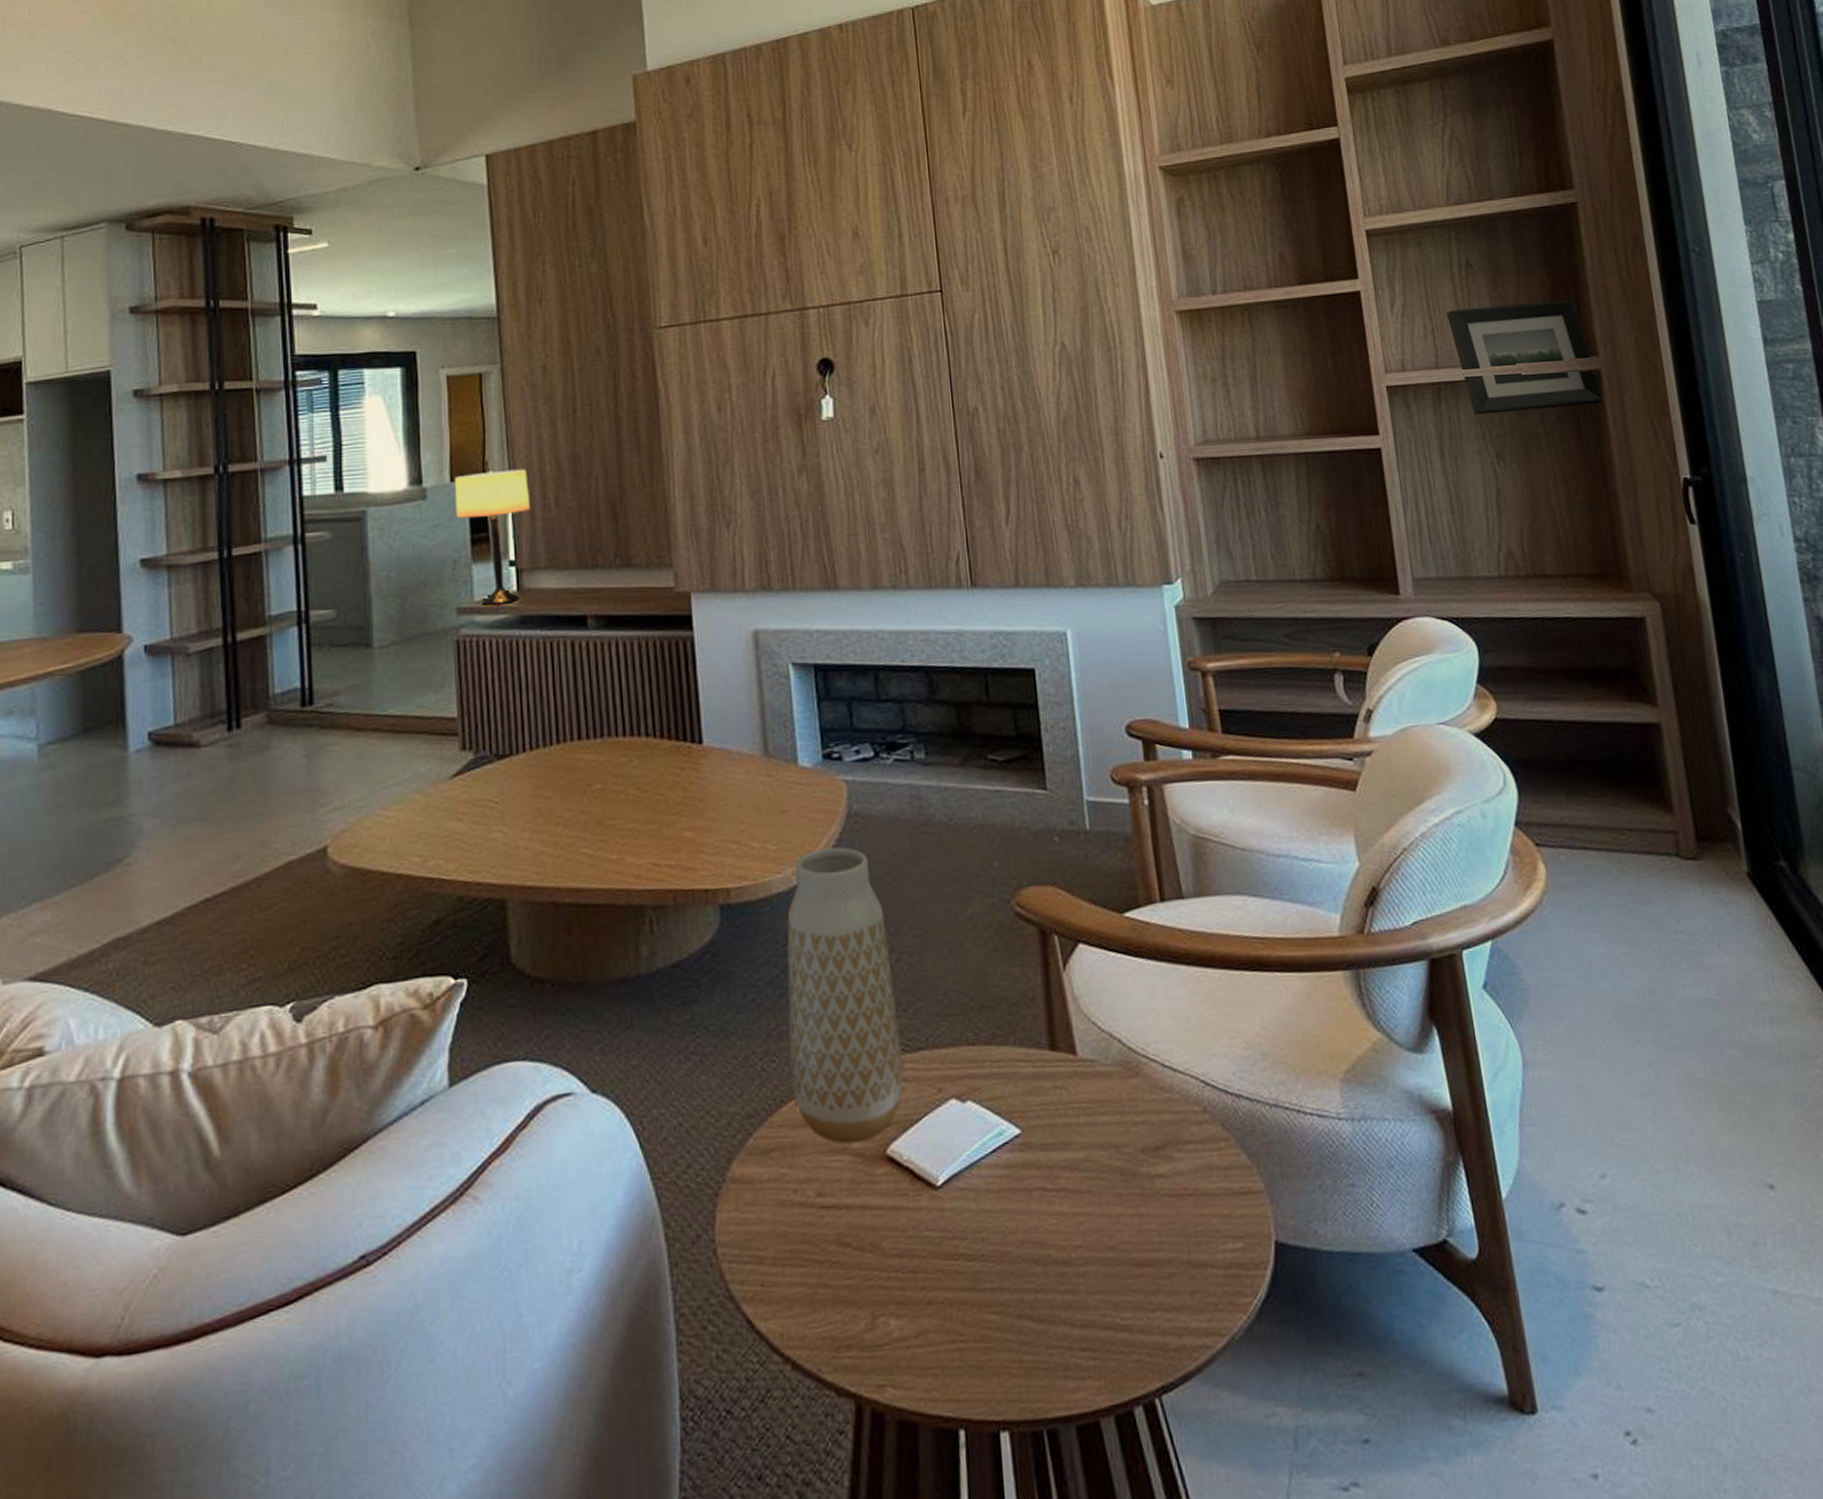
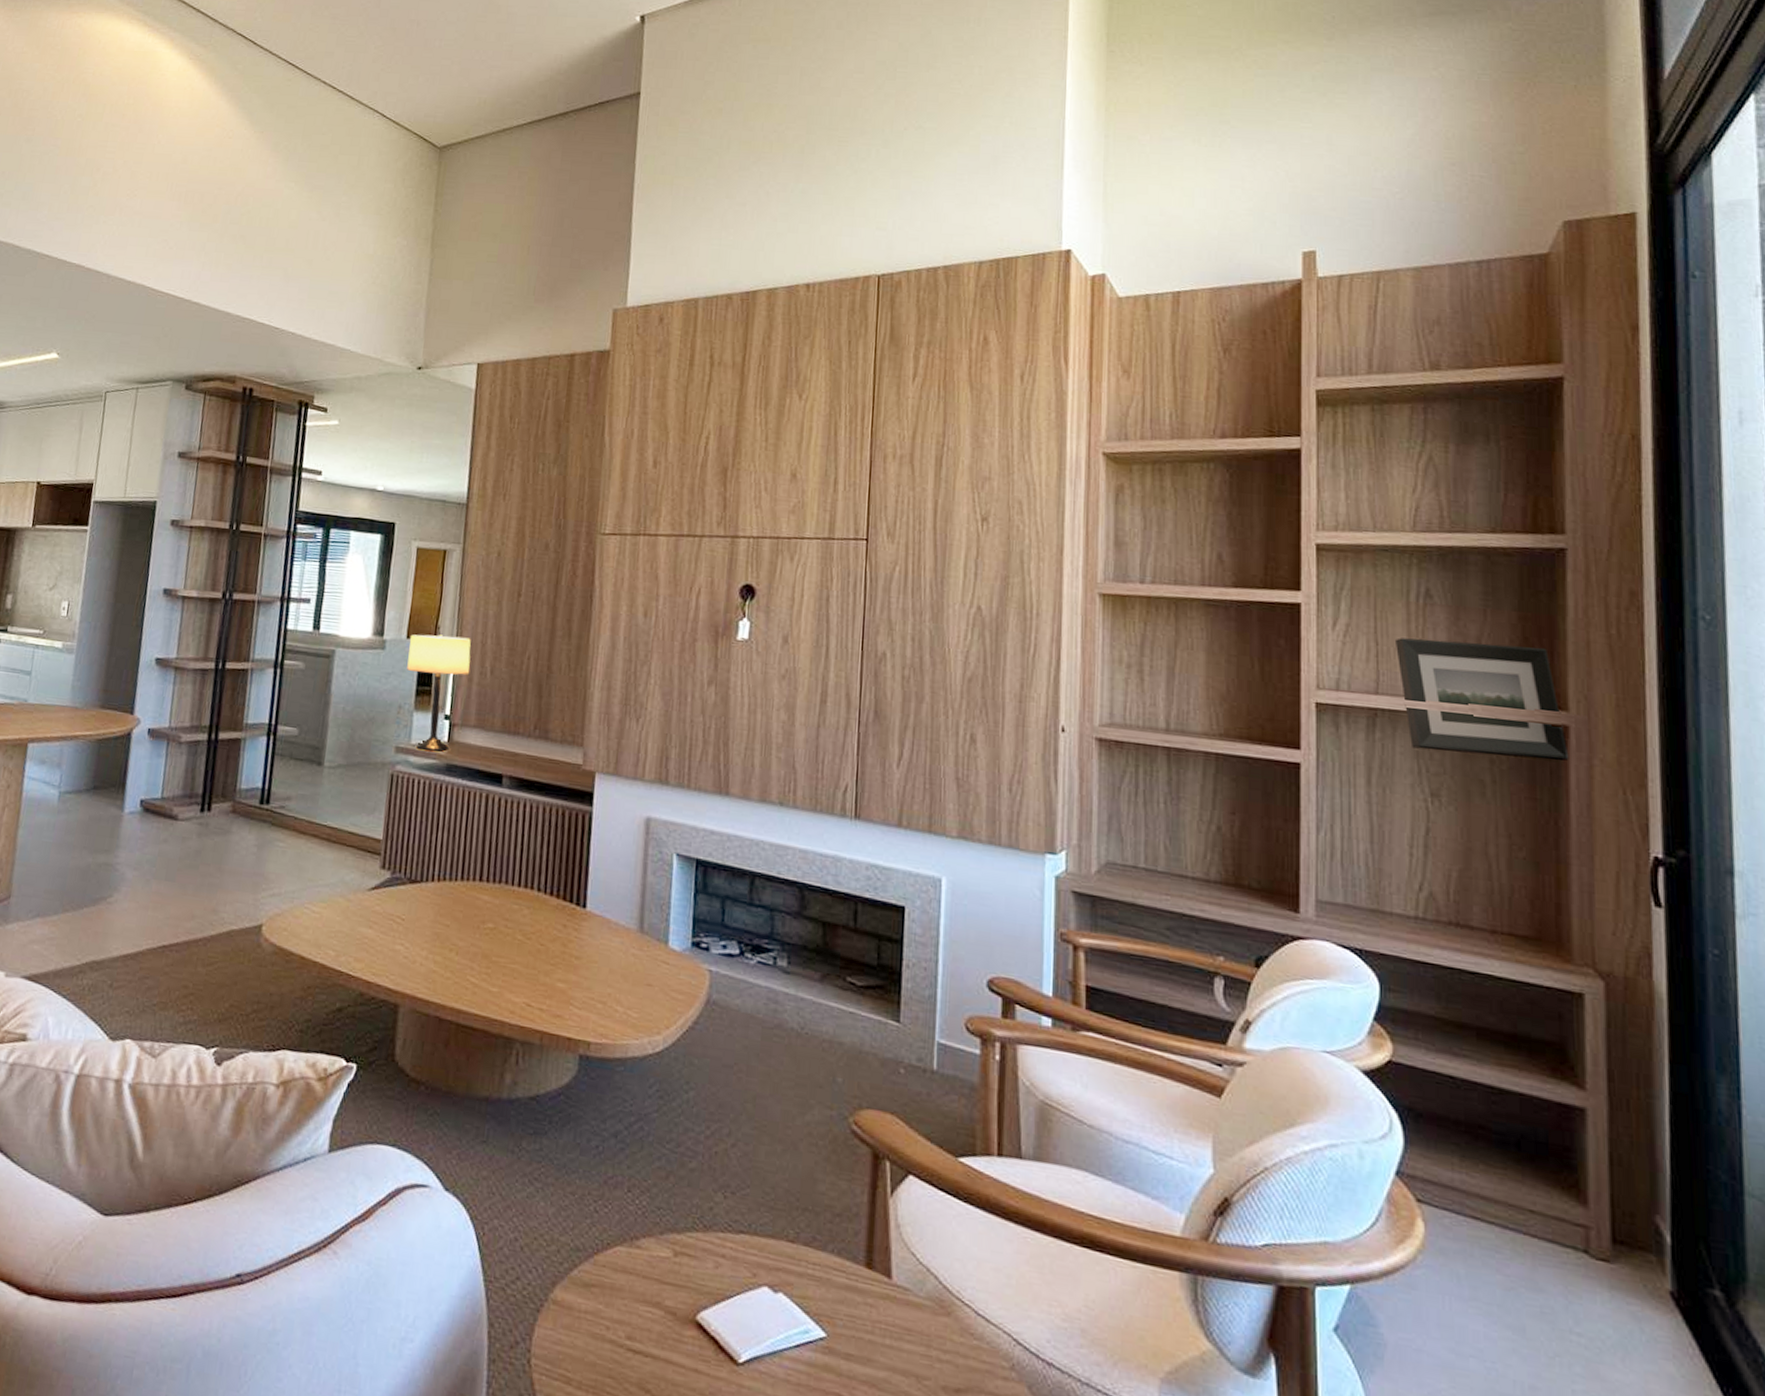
vase: present [786,847,904,1144] -> none [619,1026,727,1302]

